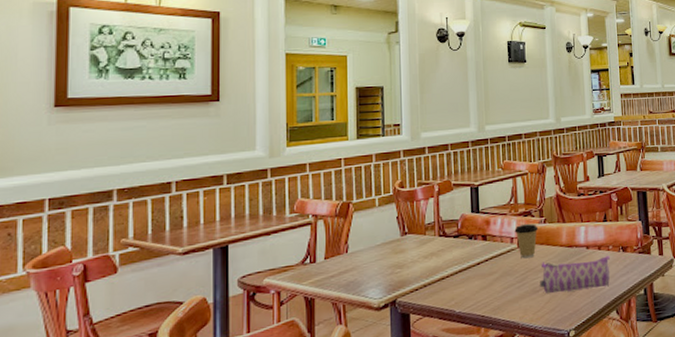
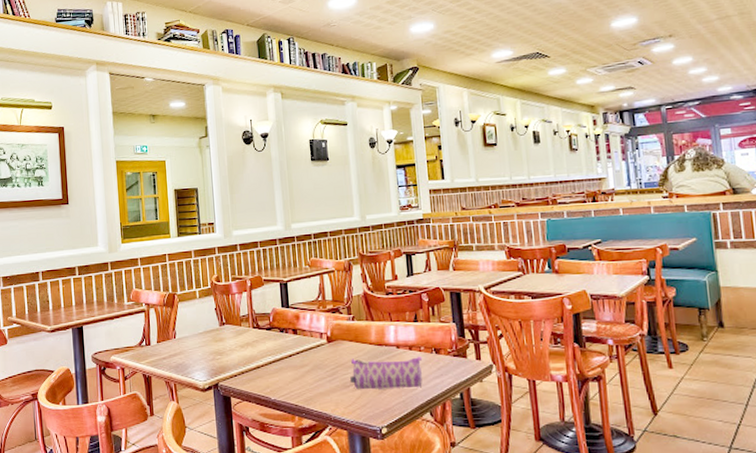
coffee cup: present [514,224,539,259] -> none [323,320,347,354]

